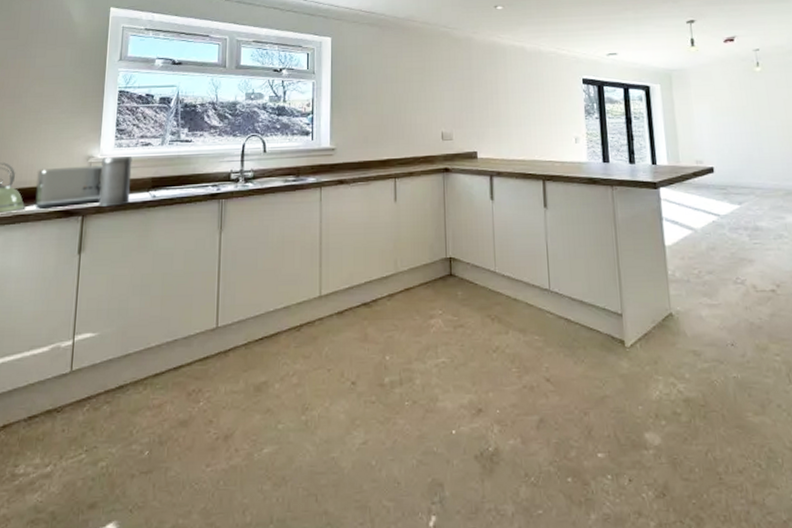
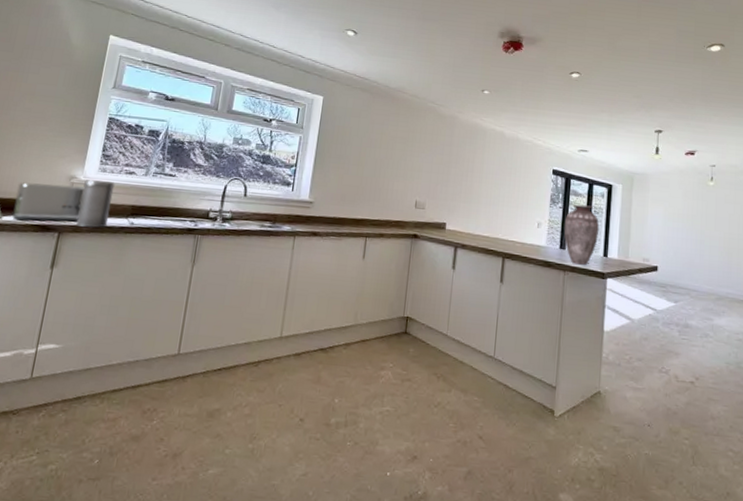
vase: none [603,111,643,177] -> present [564,204,599,265]

